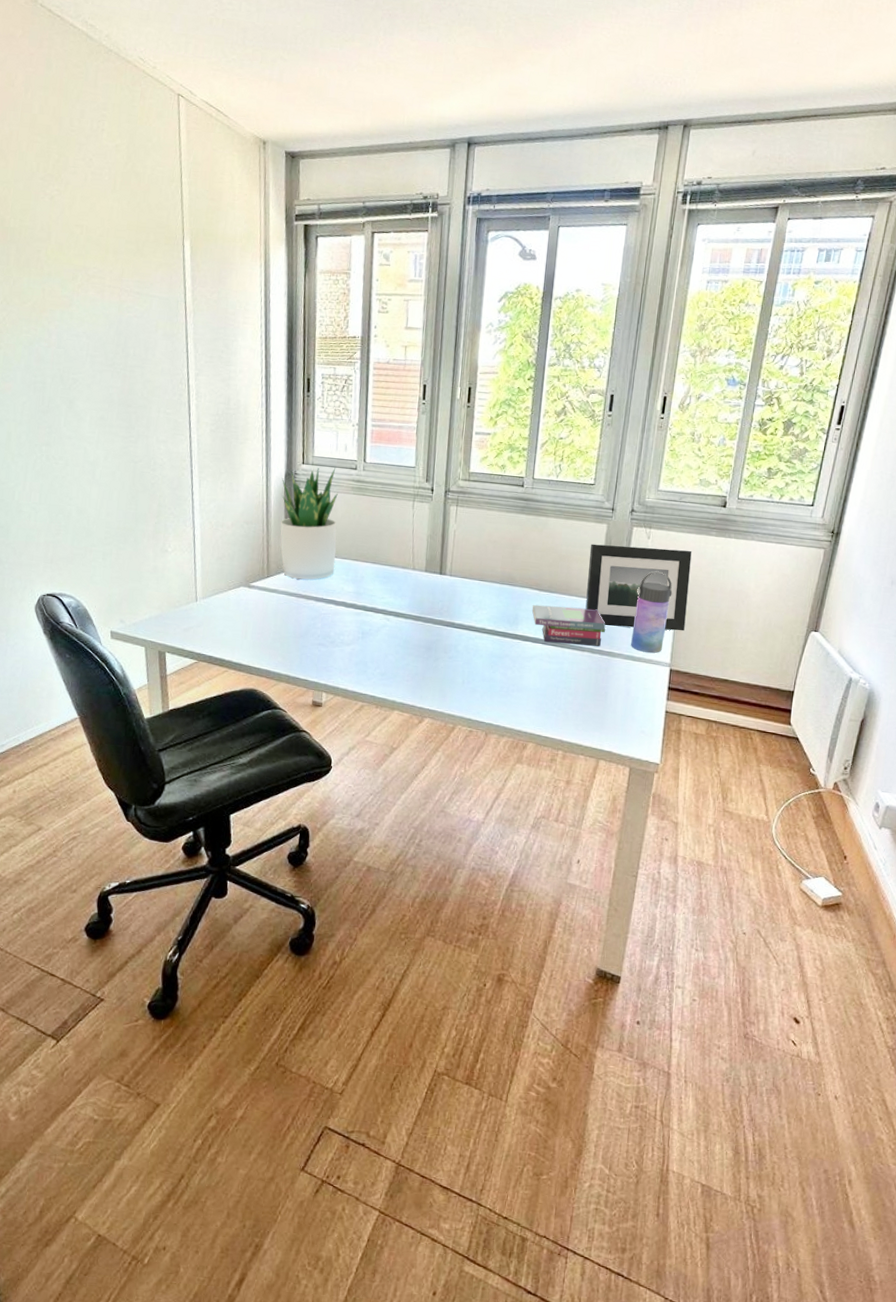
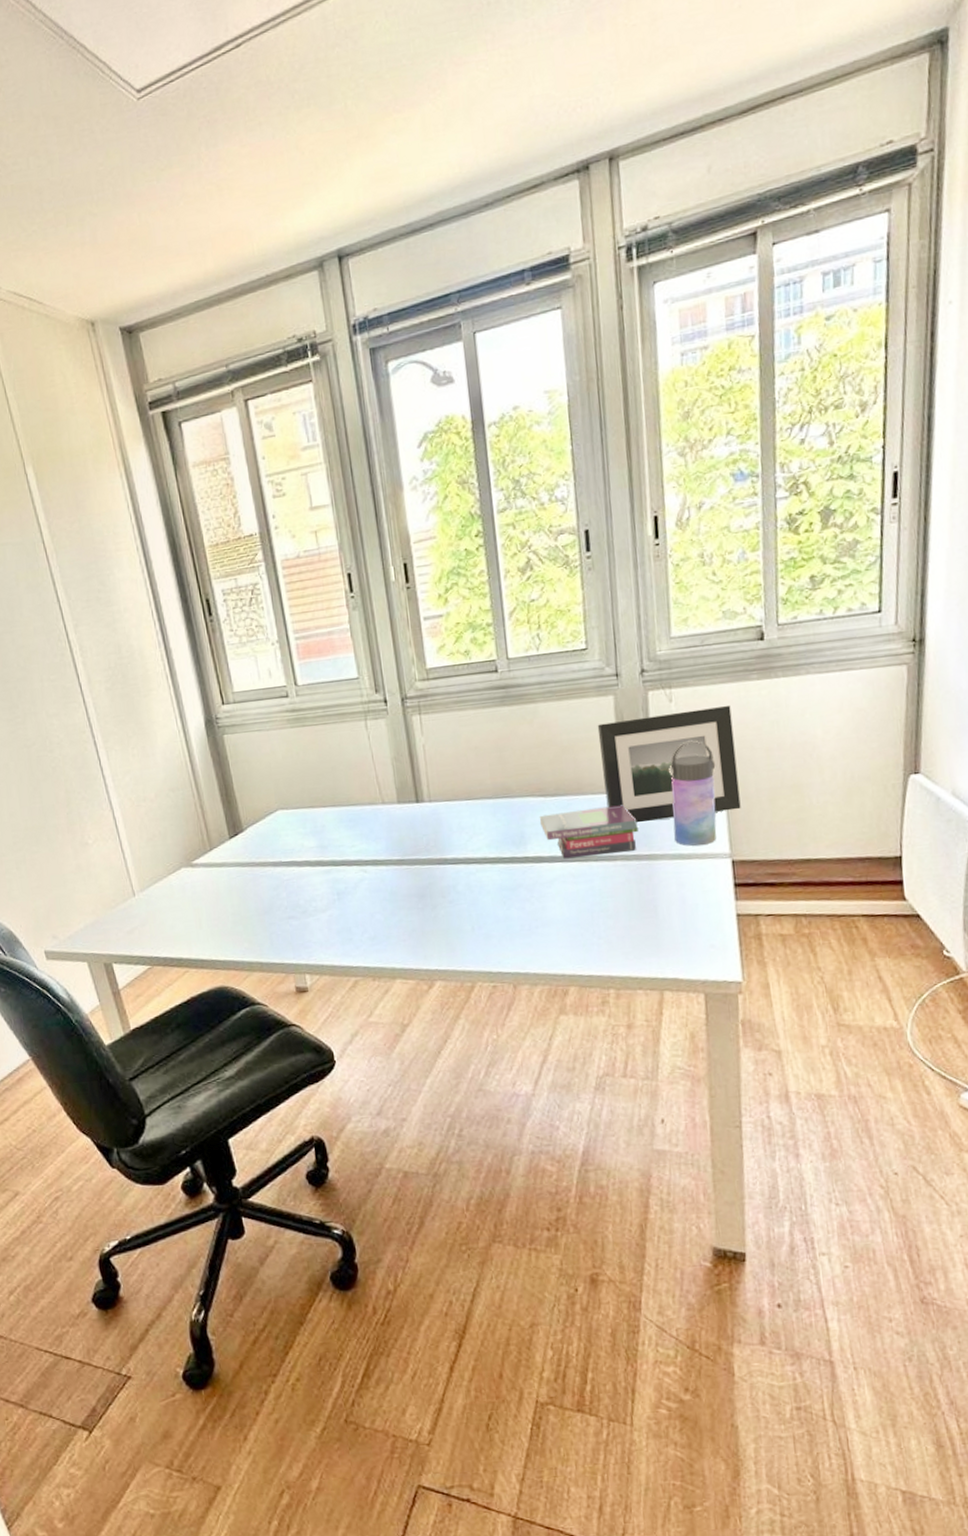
planter: present [280,467,338,581] -> none [201,700,289,846]

